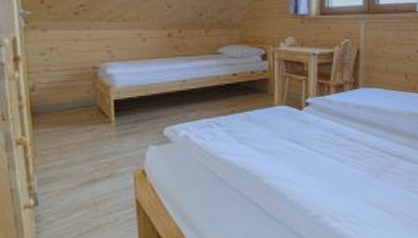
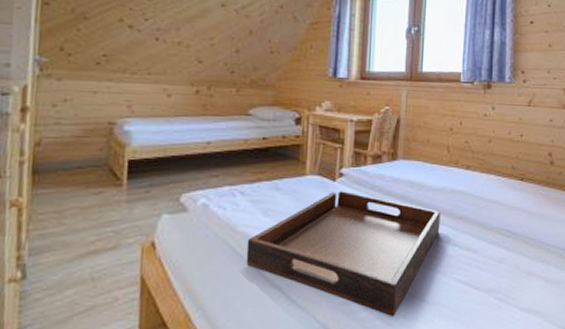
serving tray: none [226,118,401,227] -> present [246,191,441,317]

